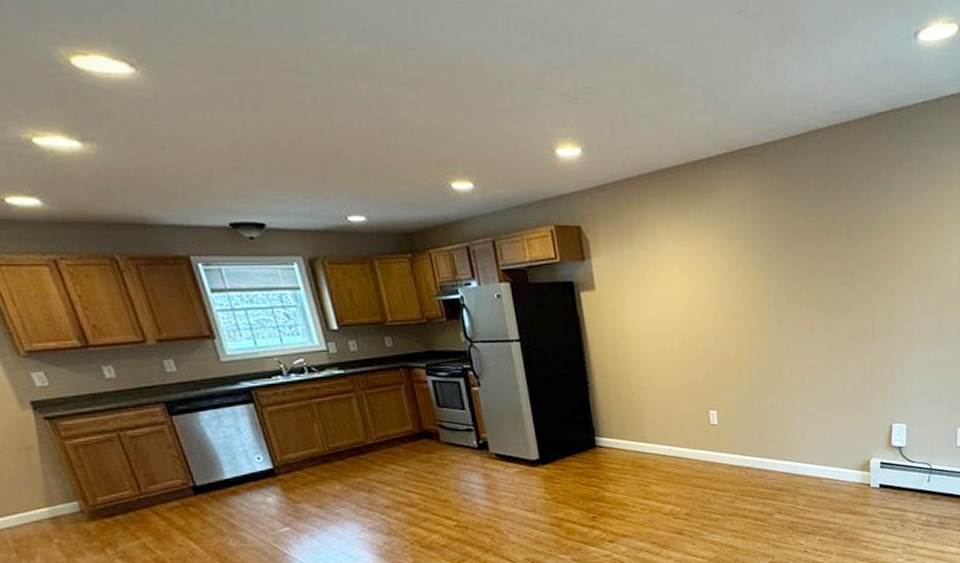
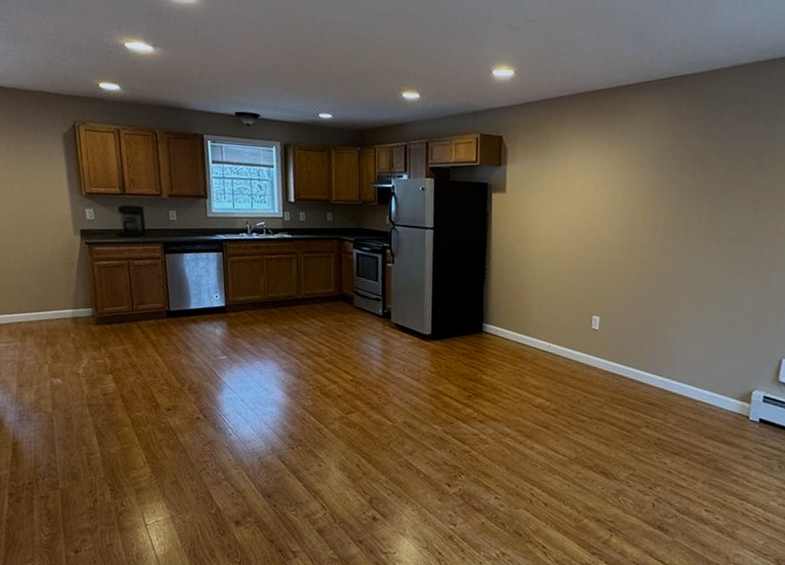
coffee maker: none [81,358,136,403] -> present [117,205,147,237]

